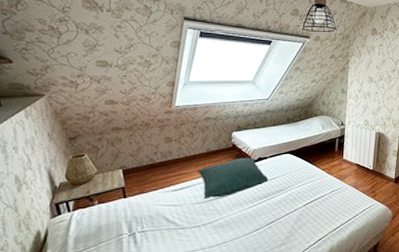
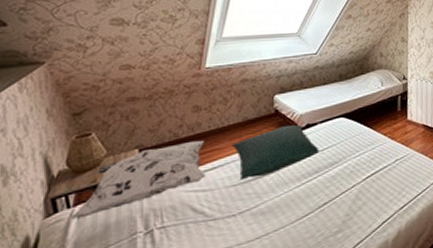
decorative pillow: none [69,165,176,221] -> present [68,140,205,220]

